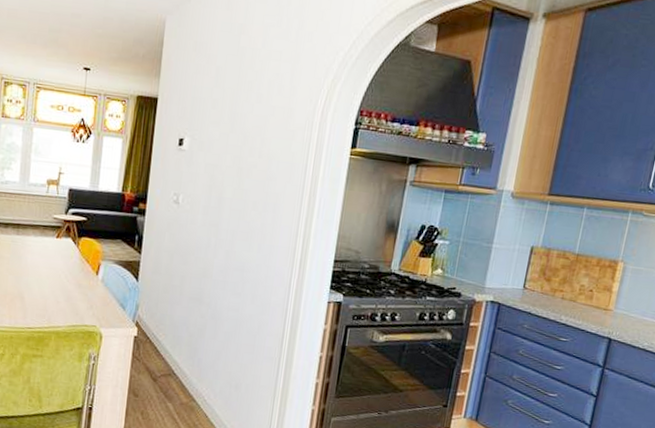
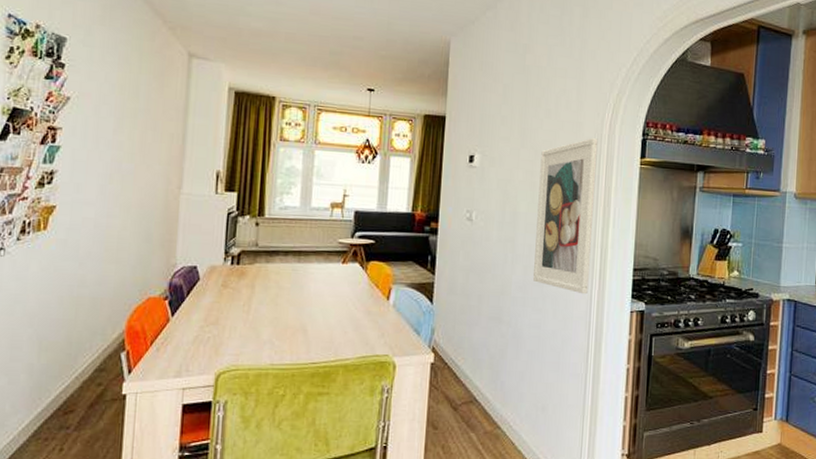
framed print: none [234,125,309,282] -> present [533,138,598,295]

